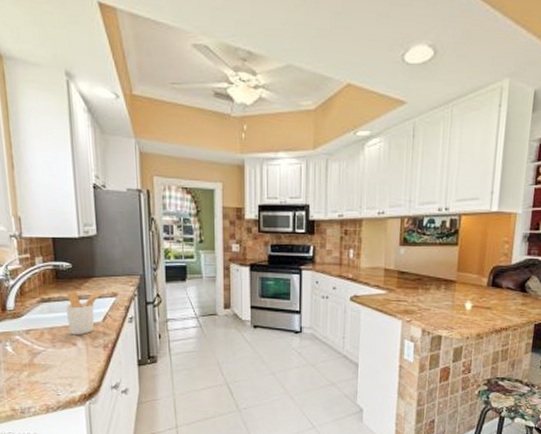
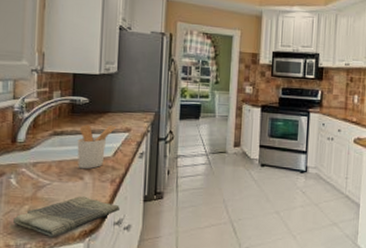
dish towel: none [14,362,115,401] -> present [12,196,120,237]

